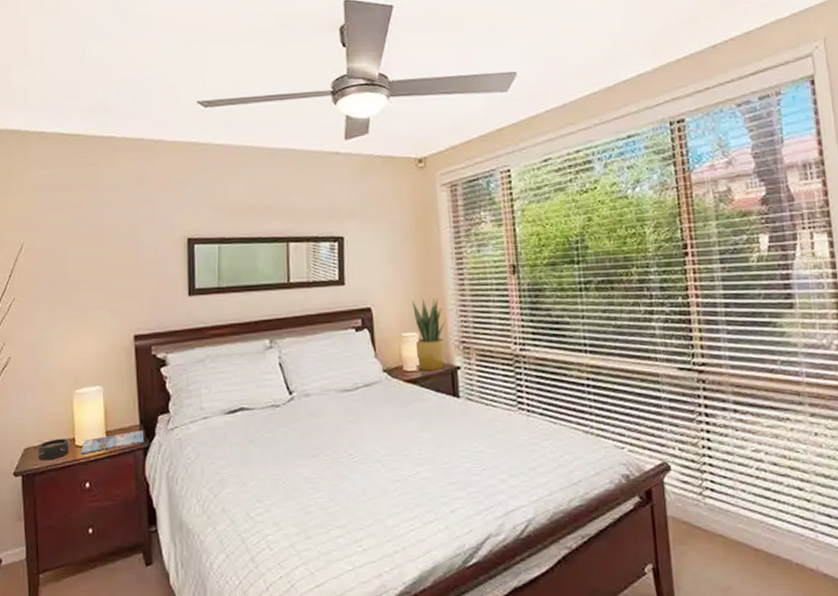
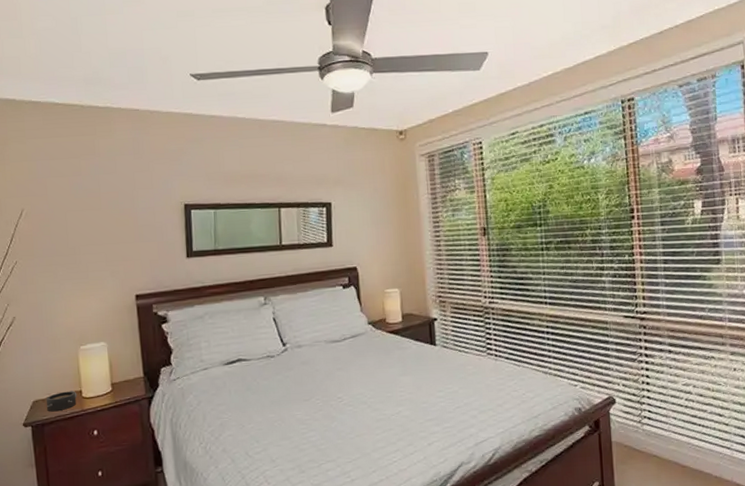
magazine: present [81,430,145,454] -> none [88,381,149,405]
planter: present [411,298,447,371] -> none [393,258,425,323]

